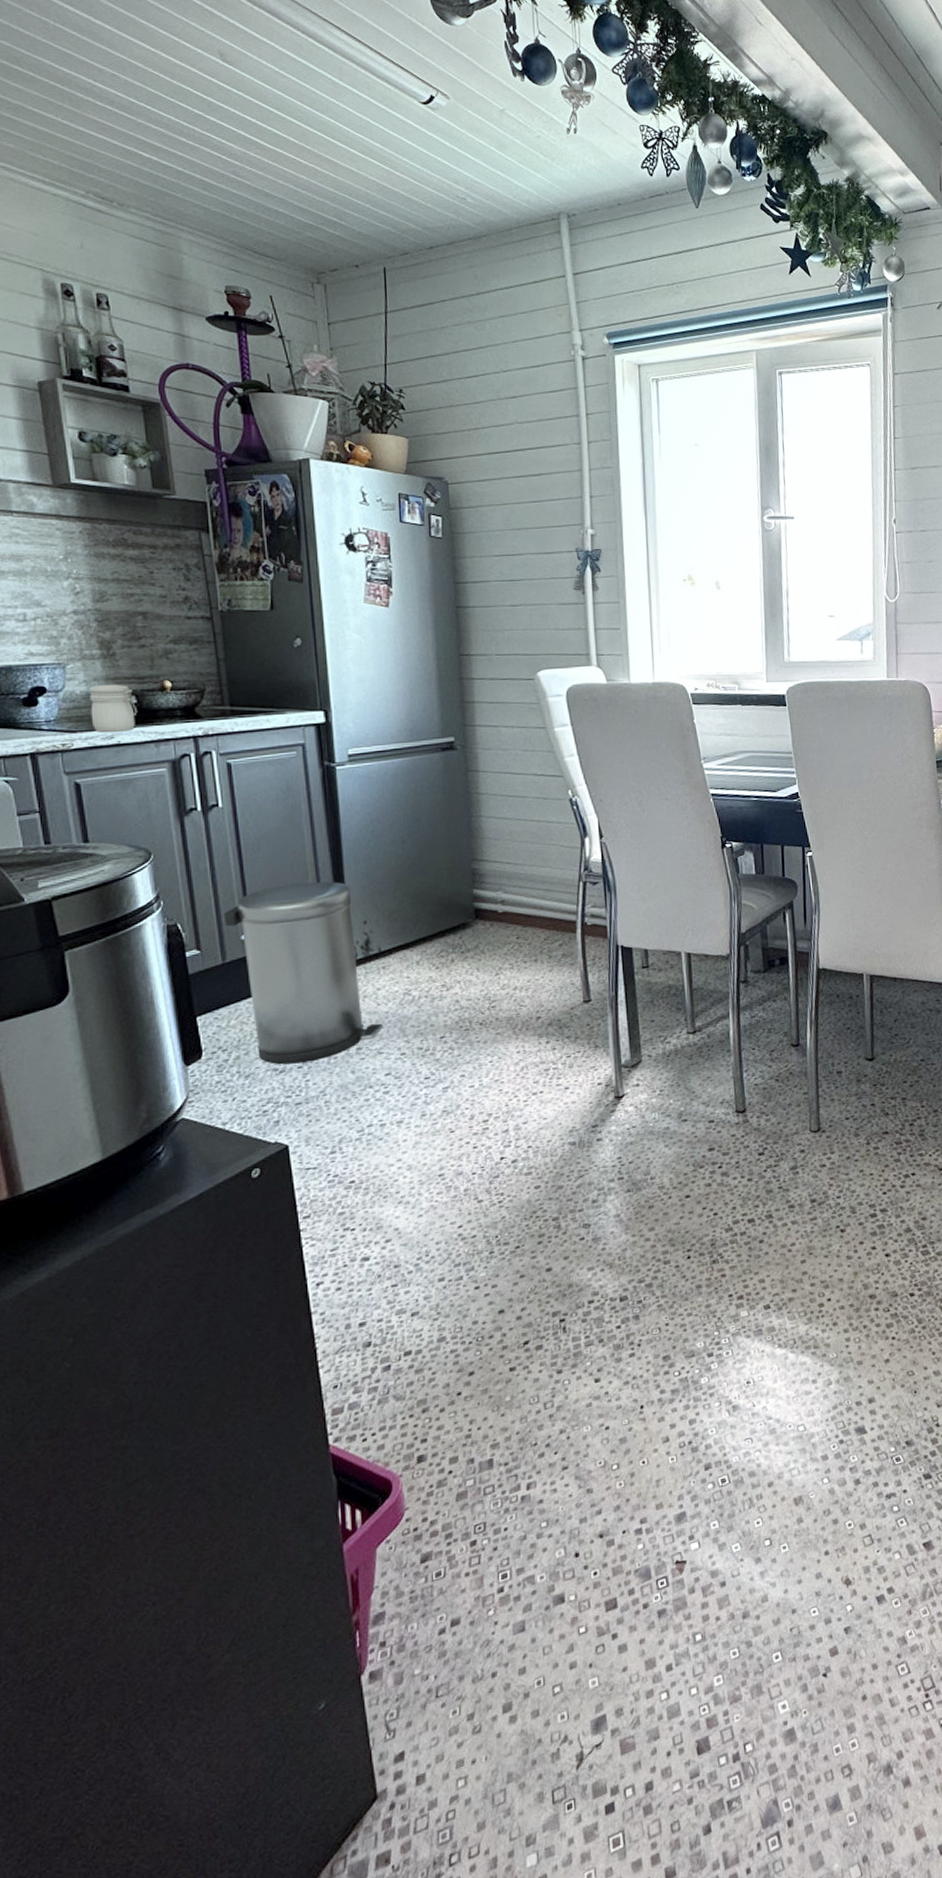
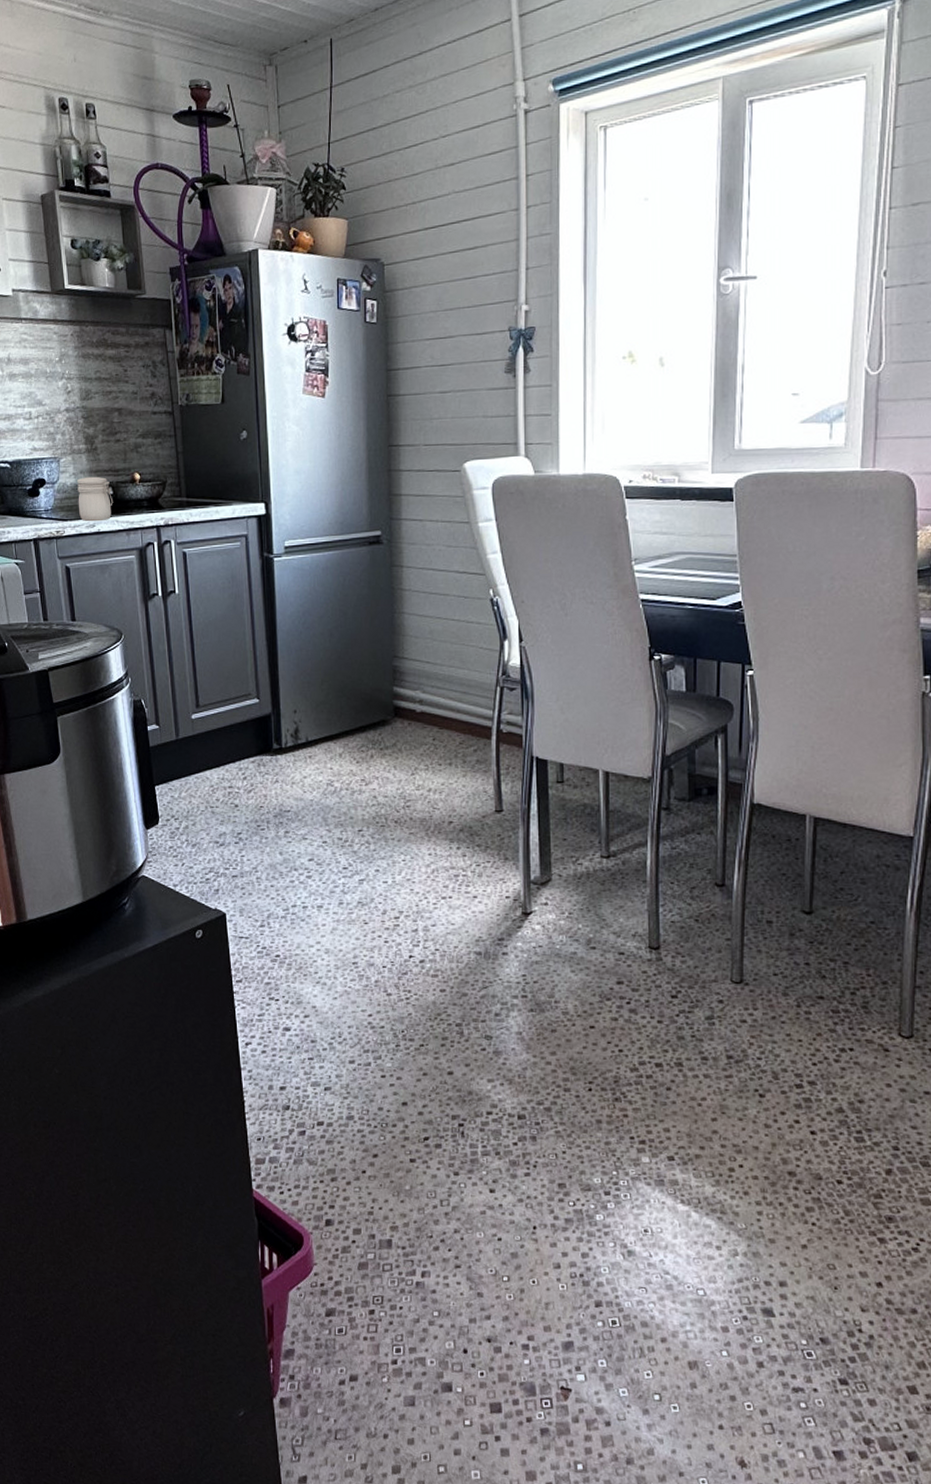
pedal bin: present [223,881,384,1065] -> none [178,668,308,839]

